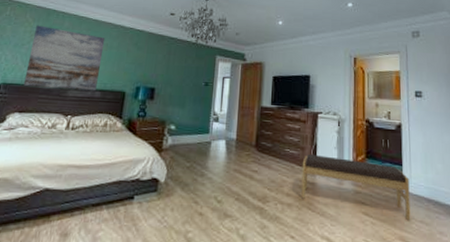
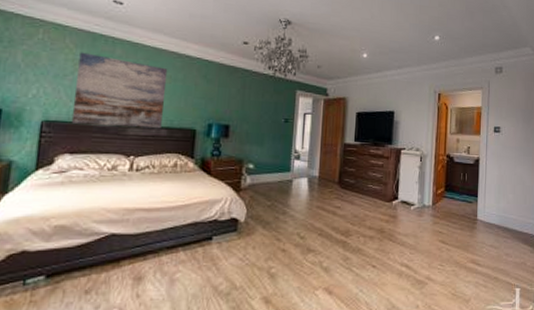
bench: present [301,153,411,221] -> none [383,188,483,246]

